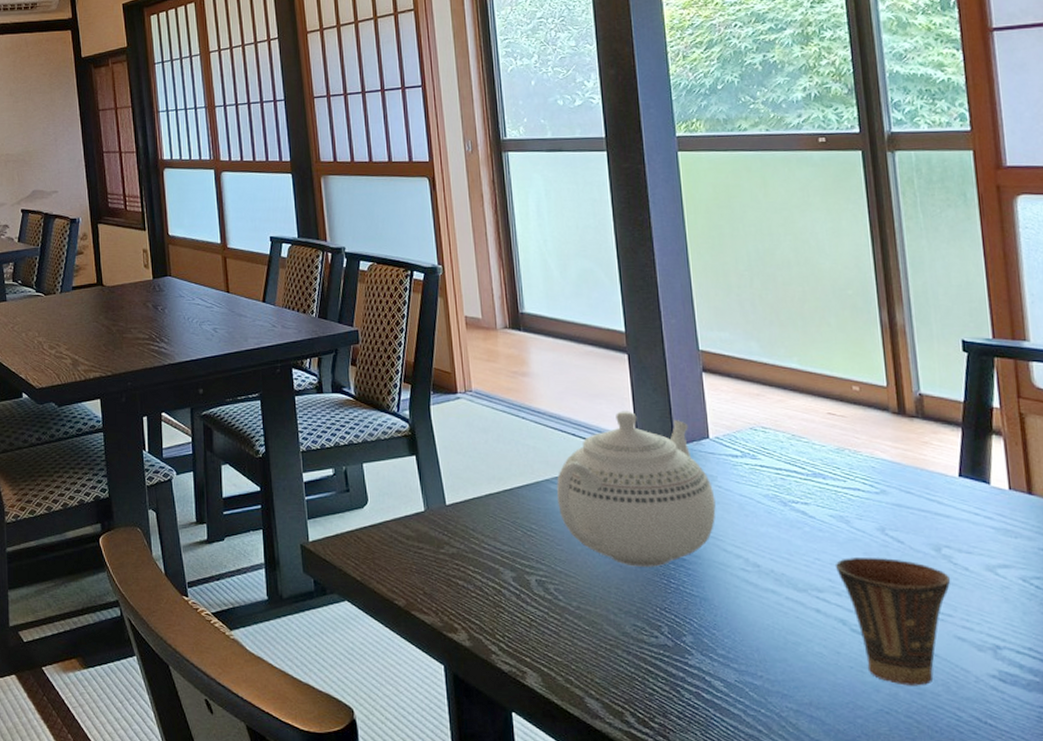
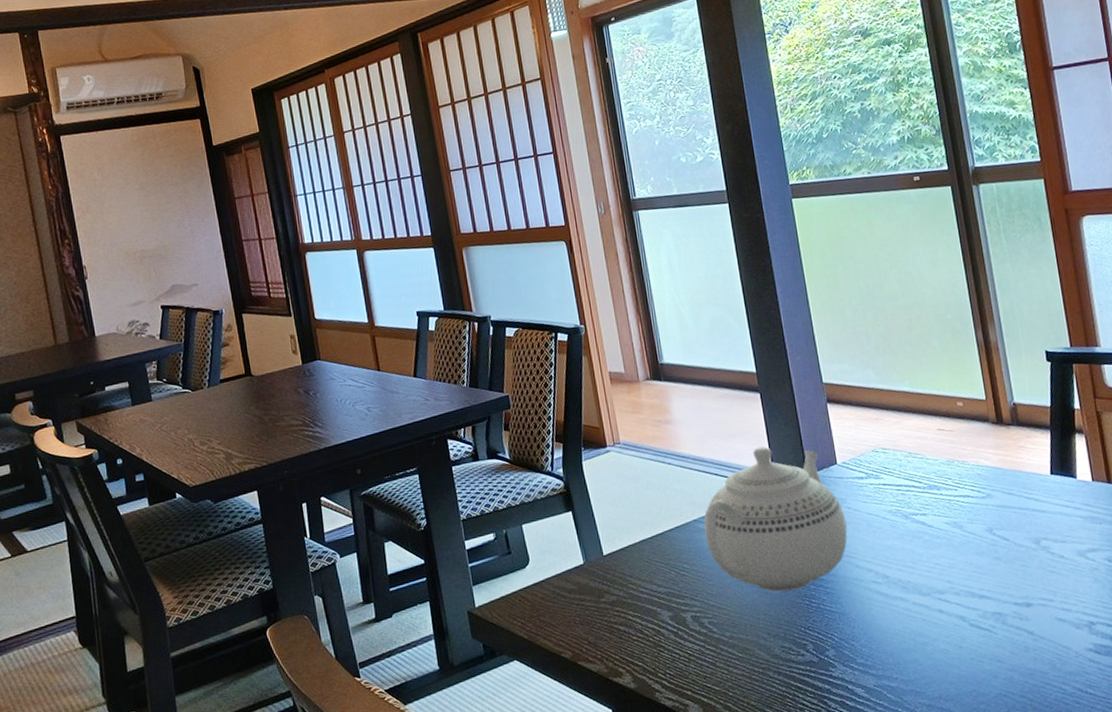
cup: present [834,558,951,686] -> none [952,555,1050,669]

